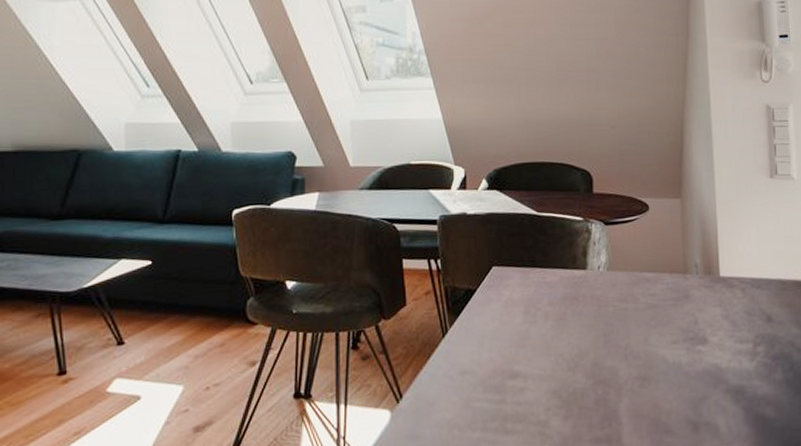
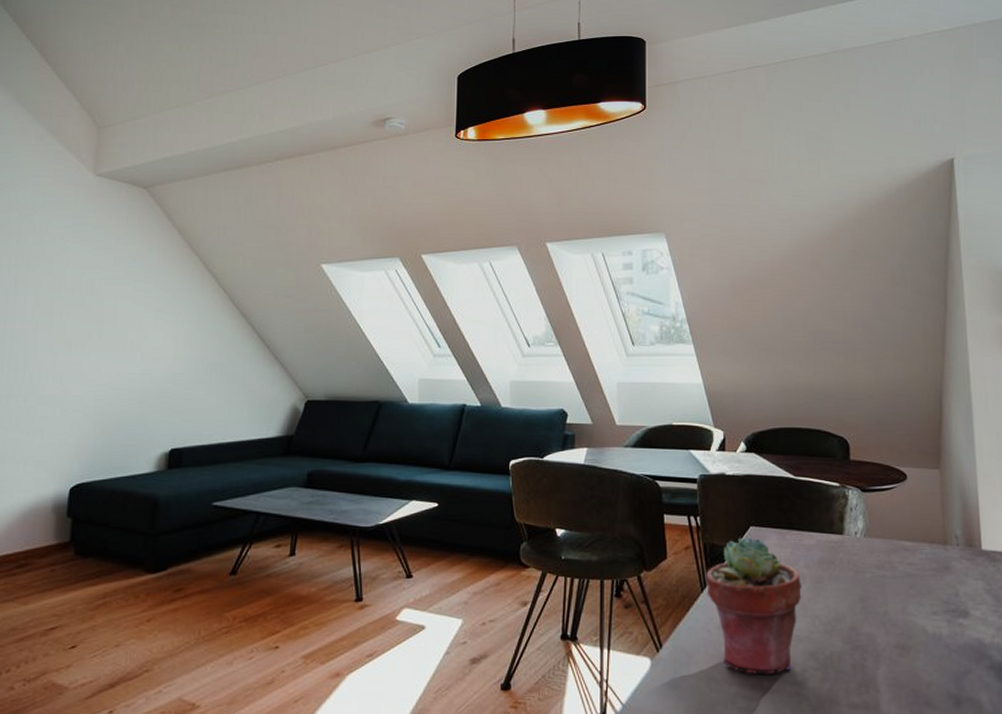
potted succulent: none [447,276,545,418] -> present [706,536,802,675]

